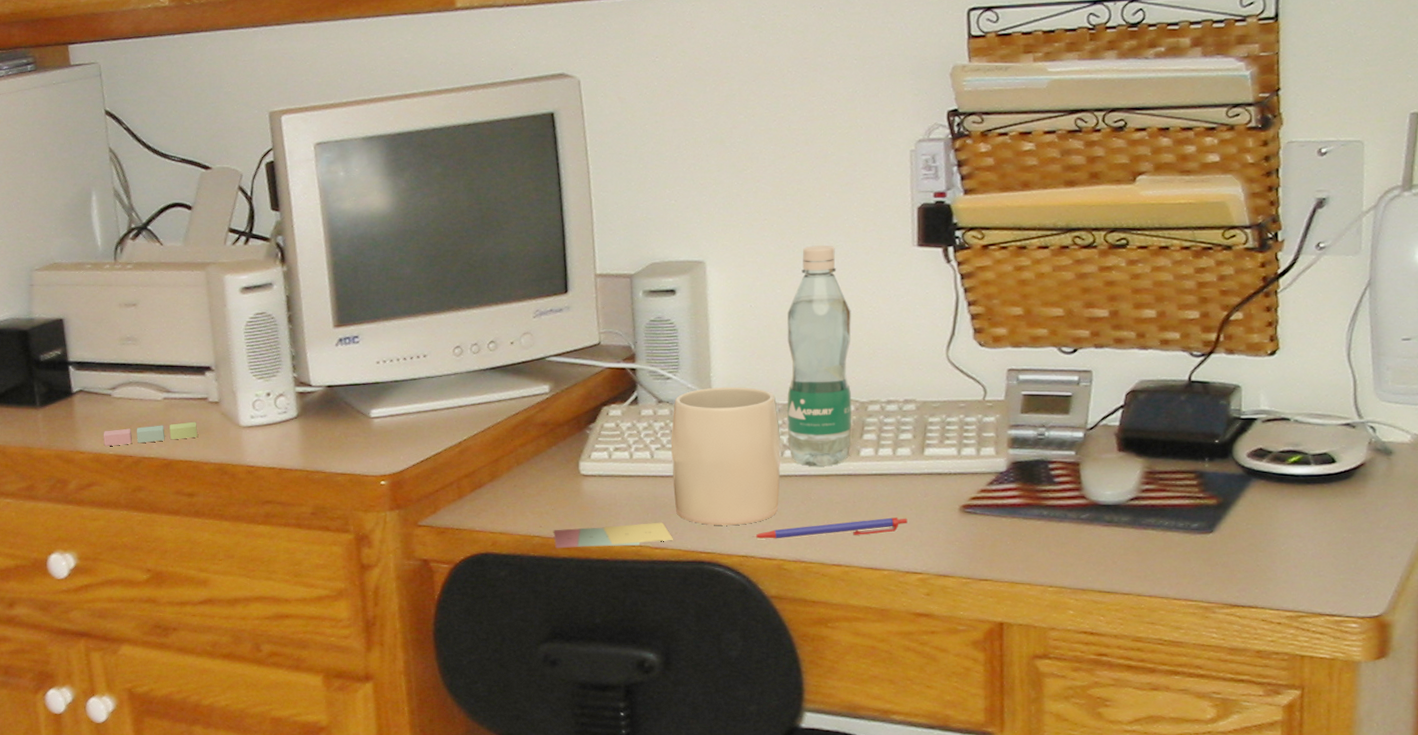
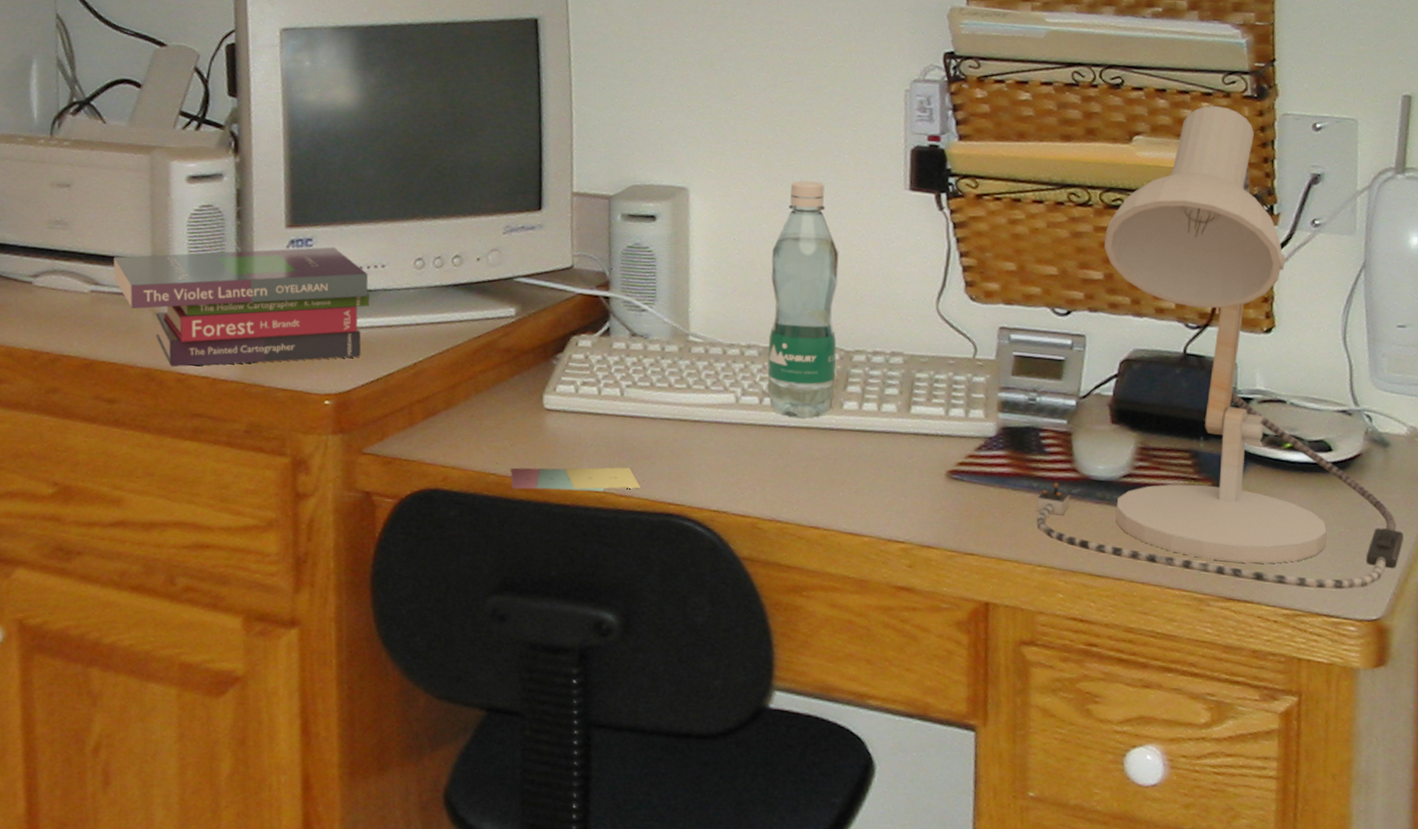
sticky notes: present [103,421,198,447] -> none [18,319,126,341]
books: none [181,342,415,461] -> present [113,247,370,368]
mug: present [671,387,781,526] -> none [642,323,760,476]
pen: present [752,517,908,539] -> none [725,478,891,496]
desk lamp: none [1047,139,1406,591] -> present [1036,105,1403,590]

